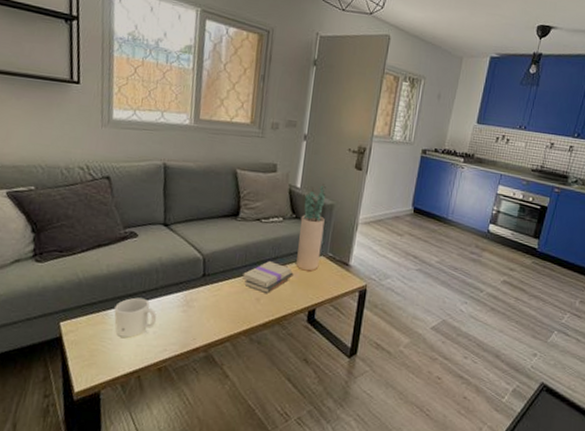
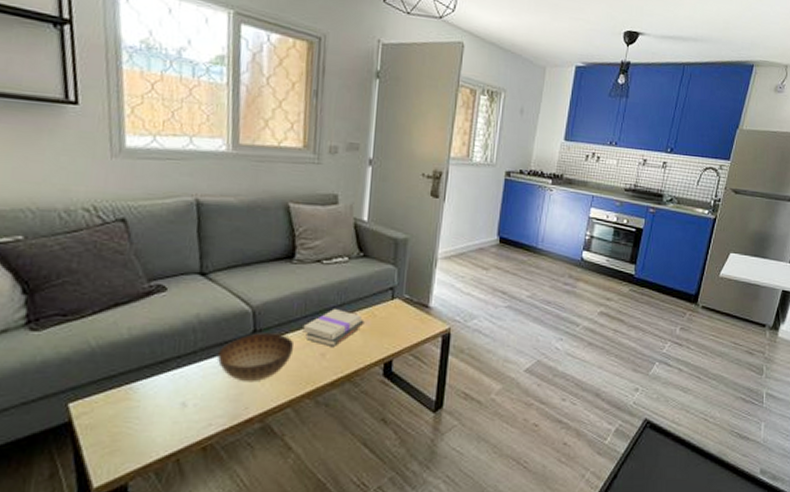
mug: present [114,297,157,338] -> none [140,364,198,414]
bowl: none [173,277,235,318] -> present [217,333,295,382]
vase: present [296,184,326,272] -> none [367,215,398,317]

